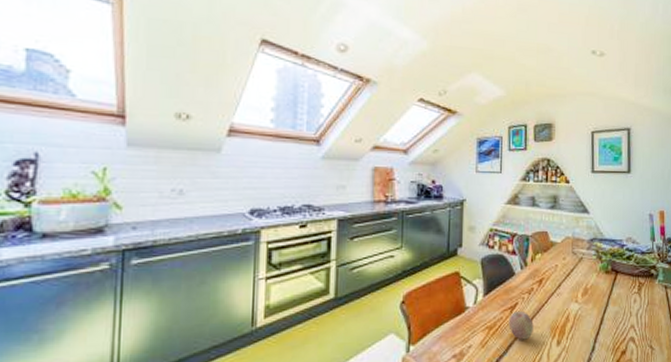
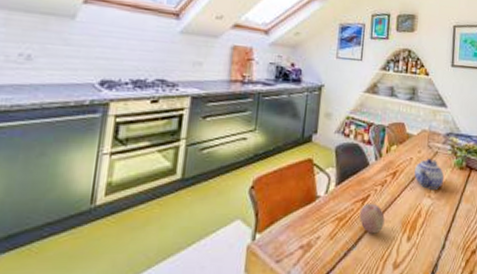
teapot: none [560,264,591,294] -> present [414,158,445,189]

